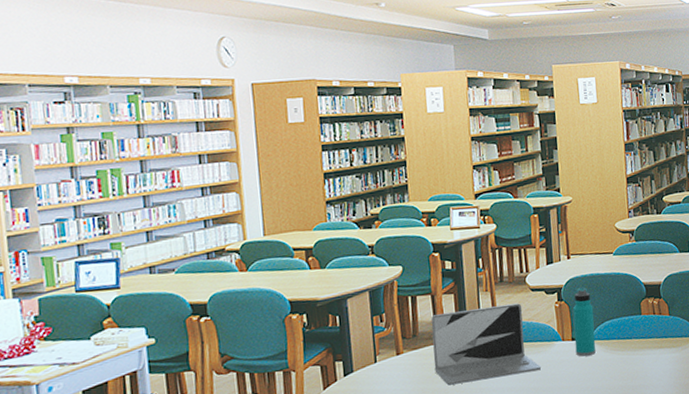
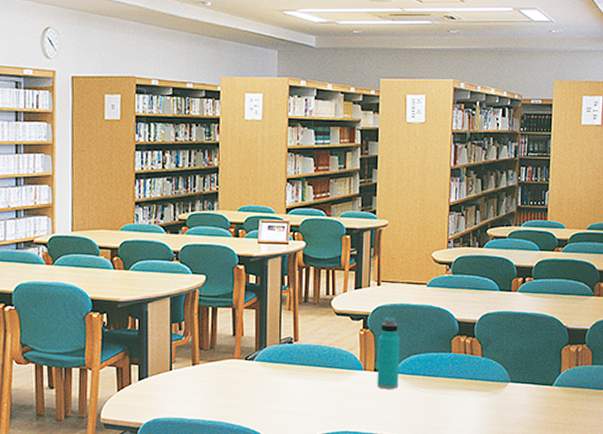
laptop: present [431,303,541,386] -> none [229,326,338,402]

